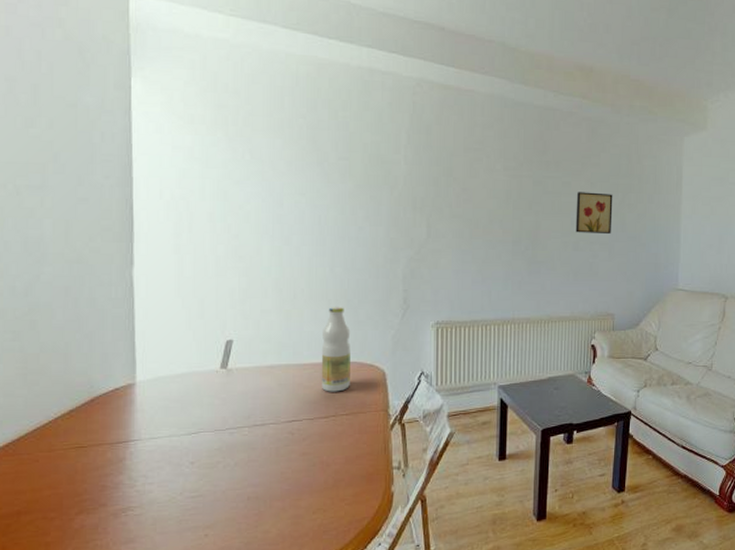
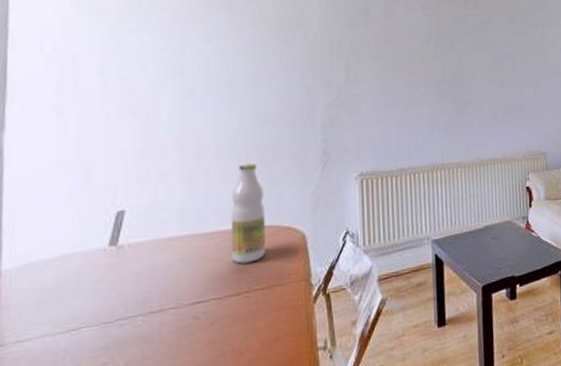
wall art: present [575,192,613,235] -> none [498,28,535,70]

